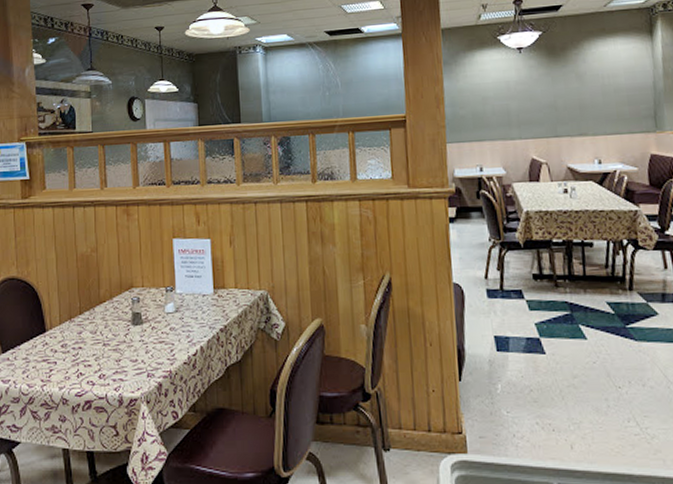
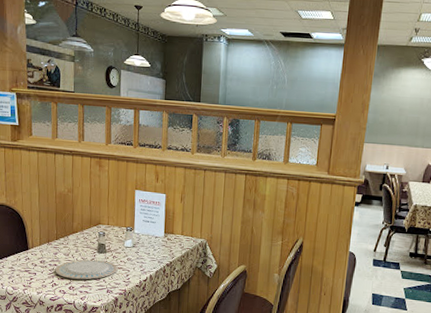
plate: none [80,334,160,364] -> present [55,259,119,280]

